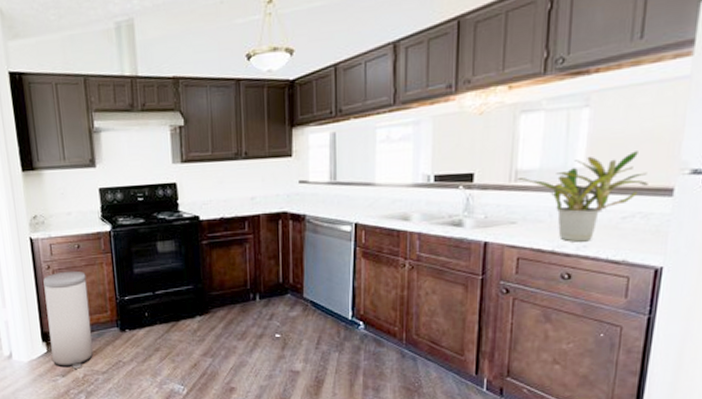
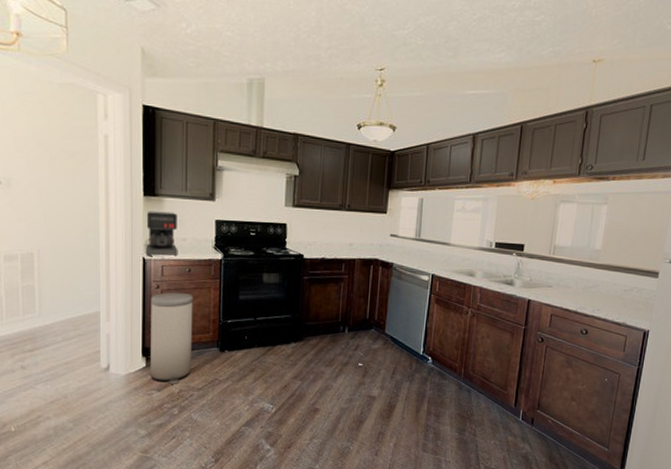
coffee maker: none [27,185,65,236] -> present [146,211,178,257]
potted plant: present [517,151,649,243] -> none [555,241,643,307]

